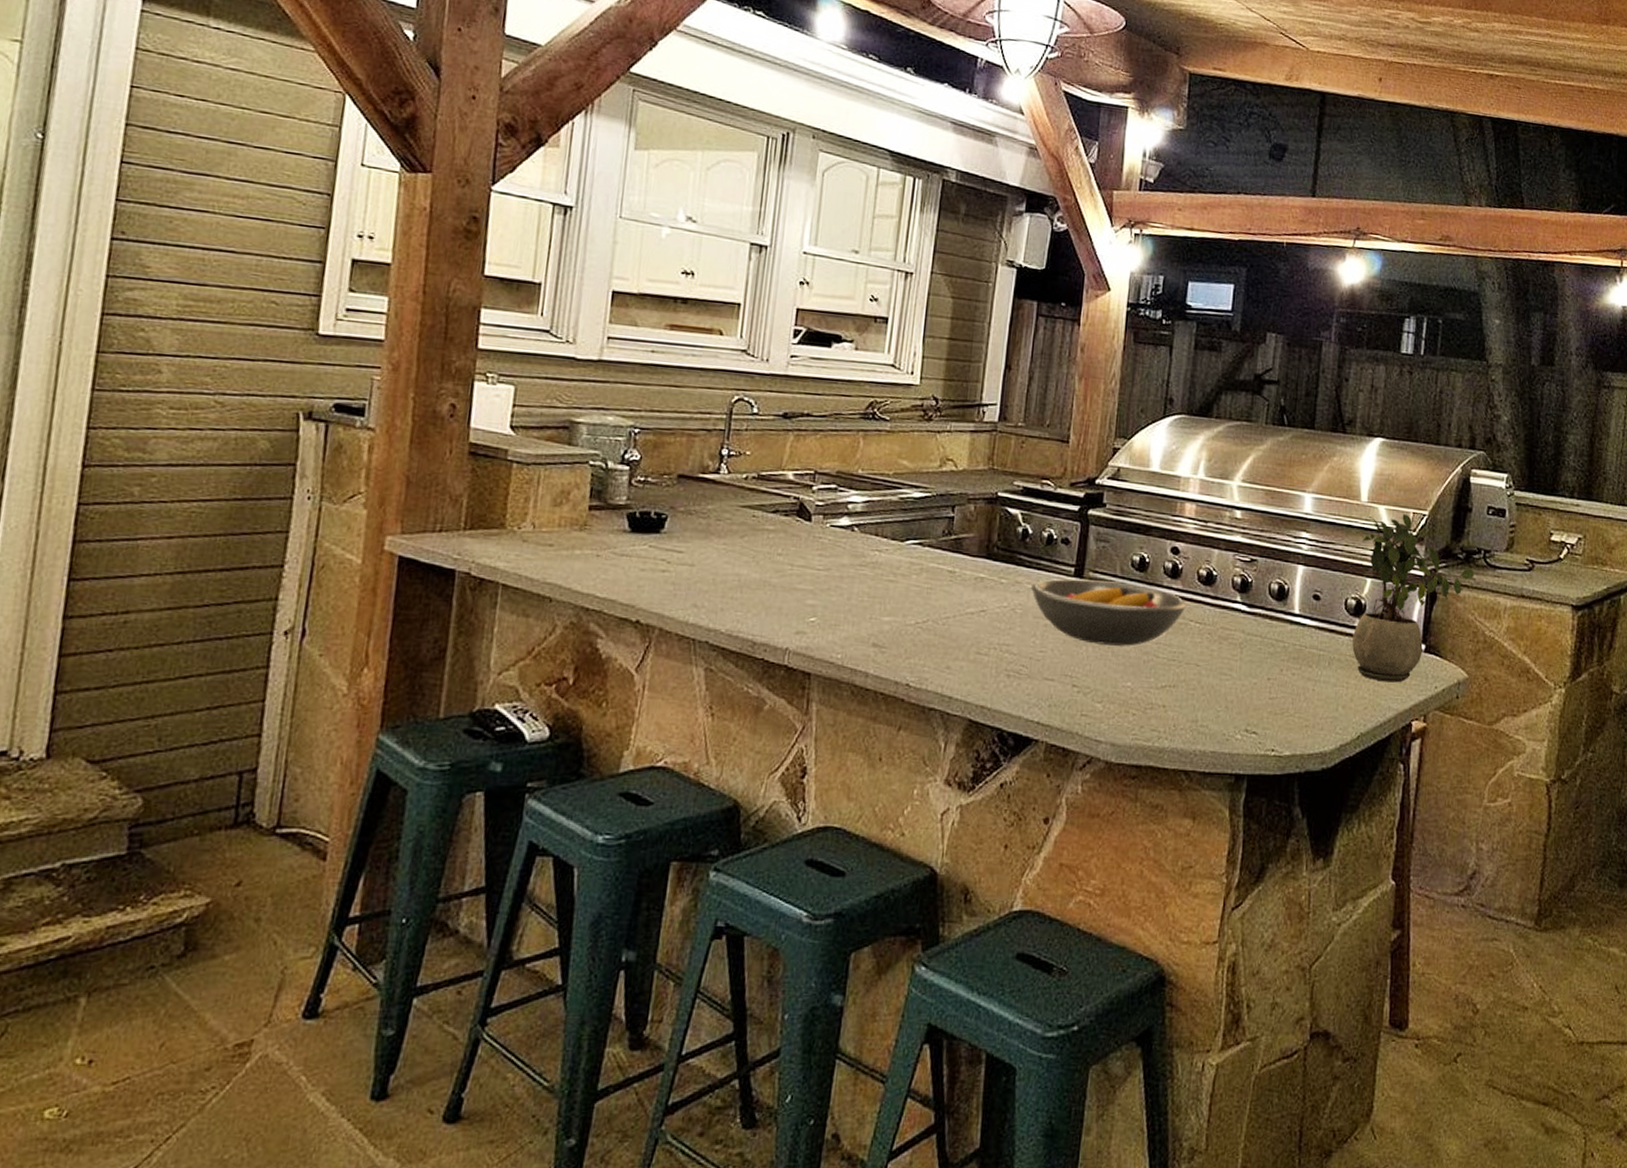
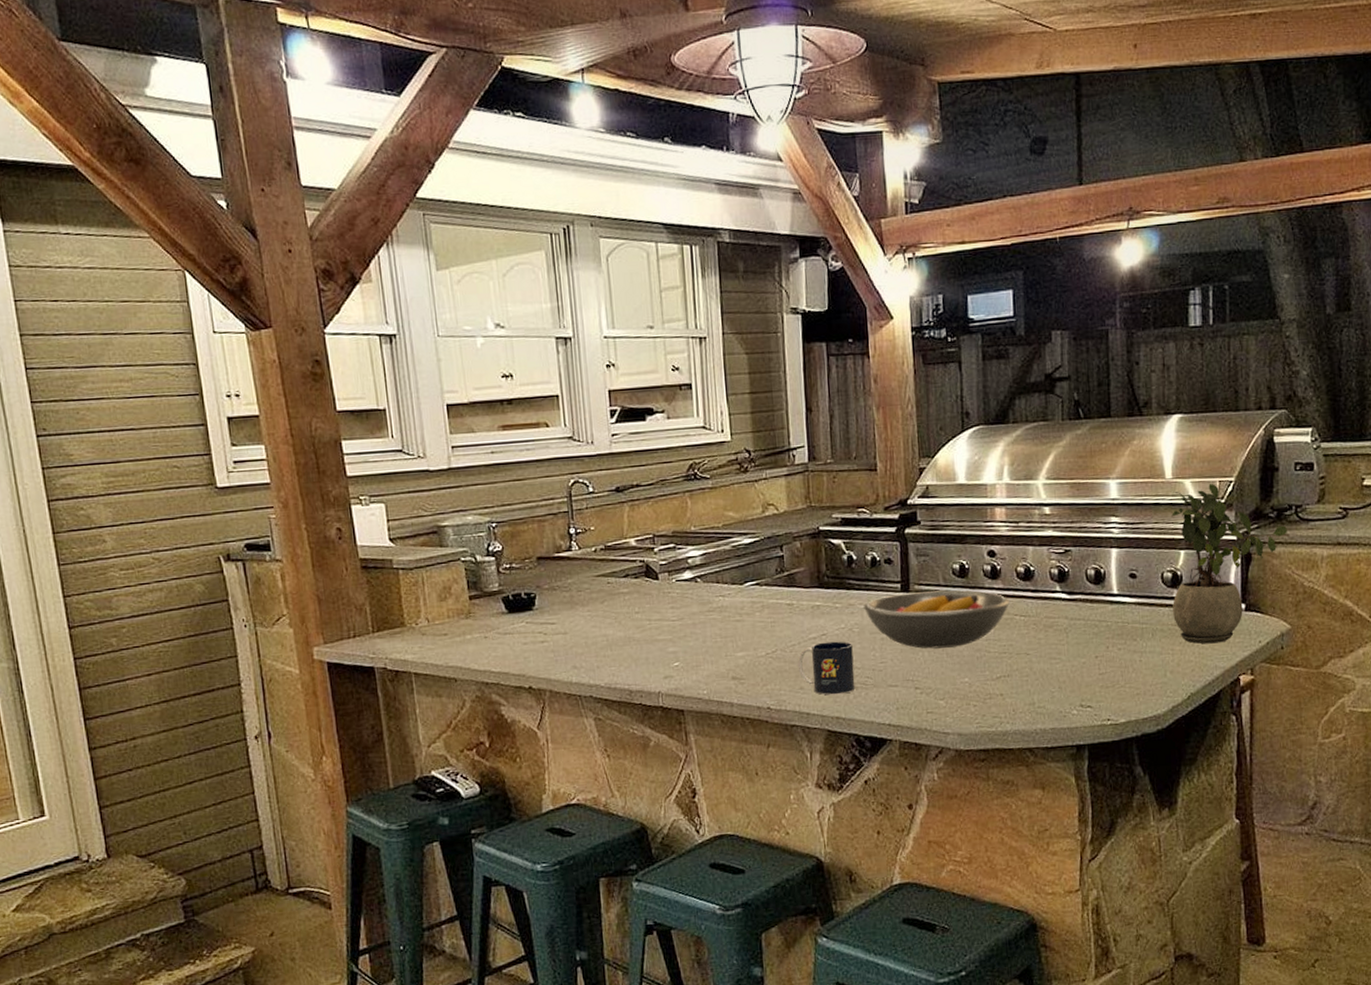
mug: none [947,619,1012,681] -> present [797,641,855,695]

